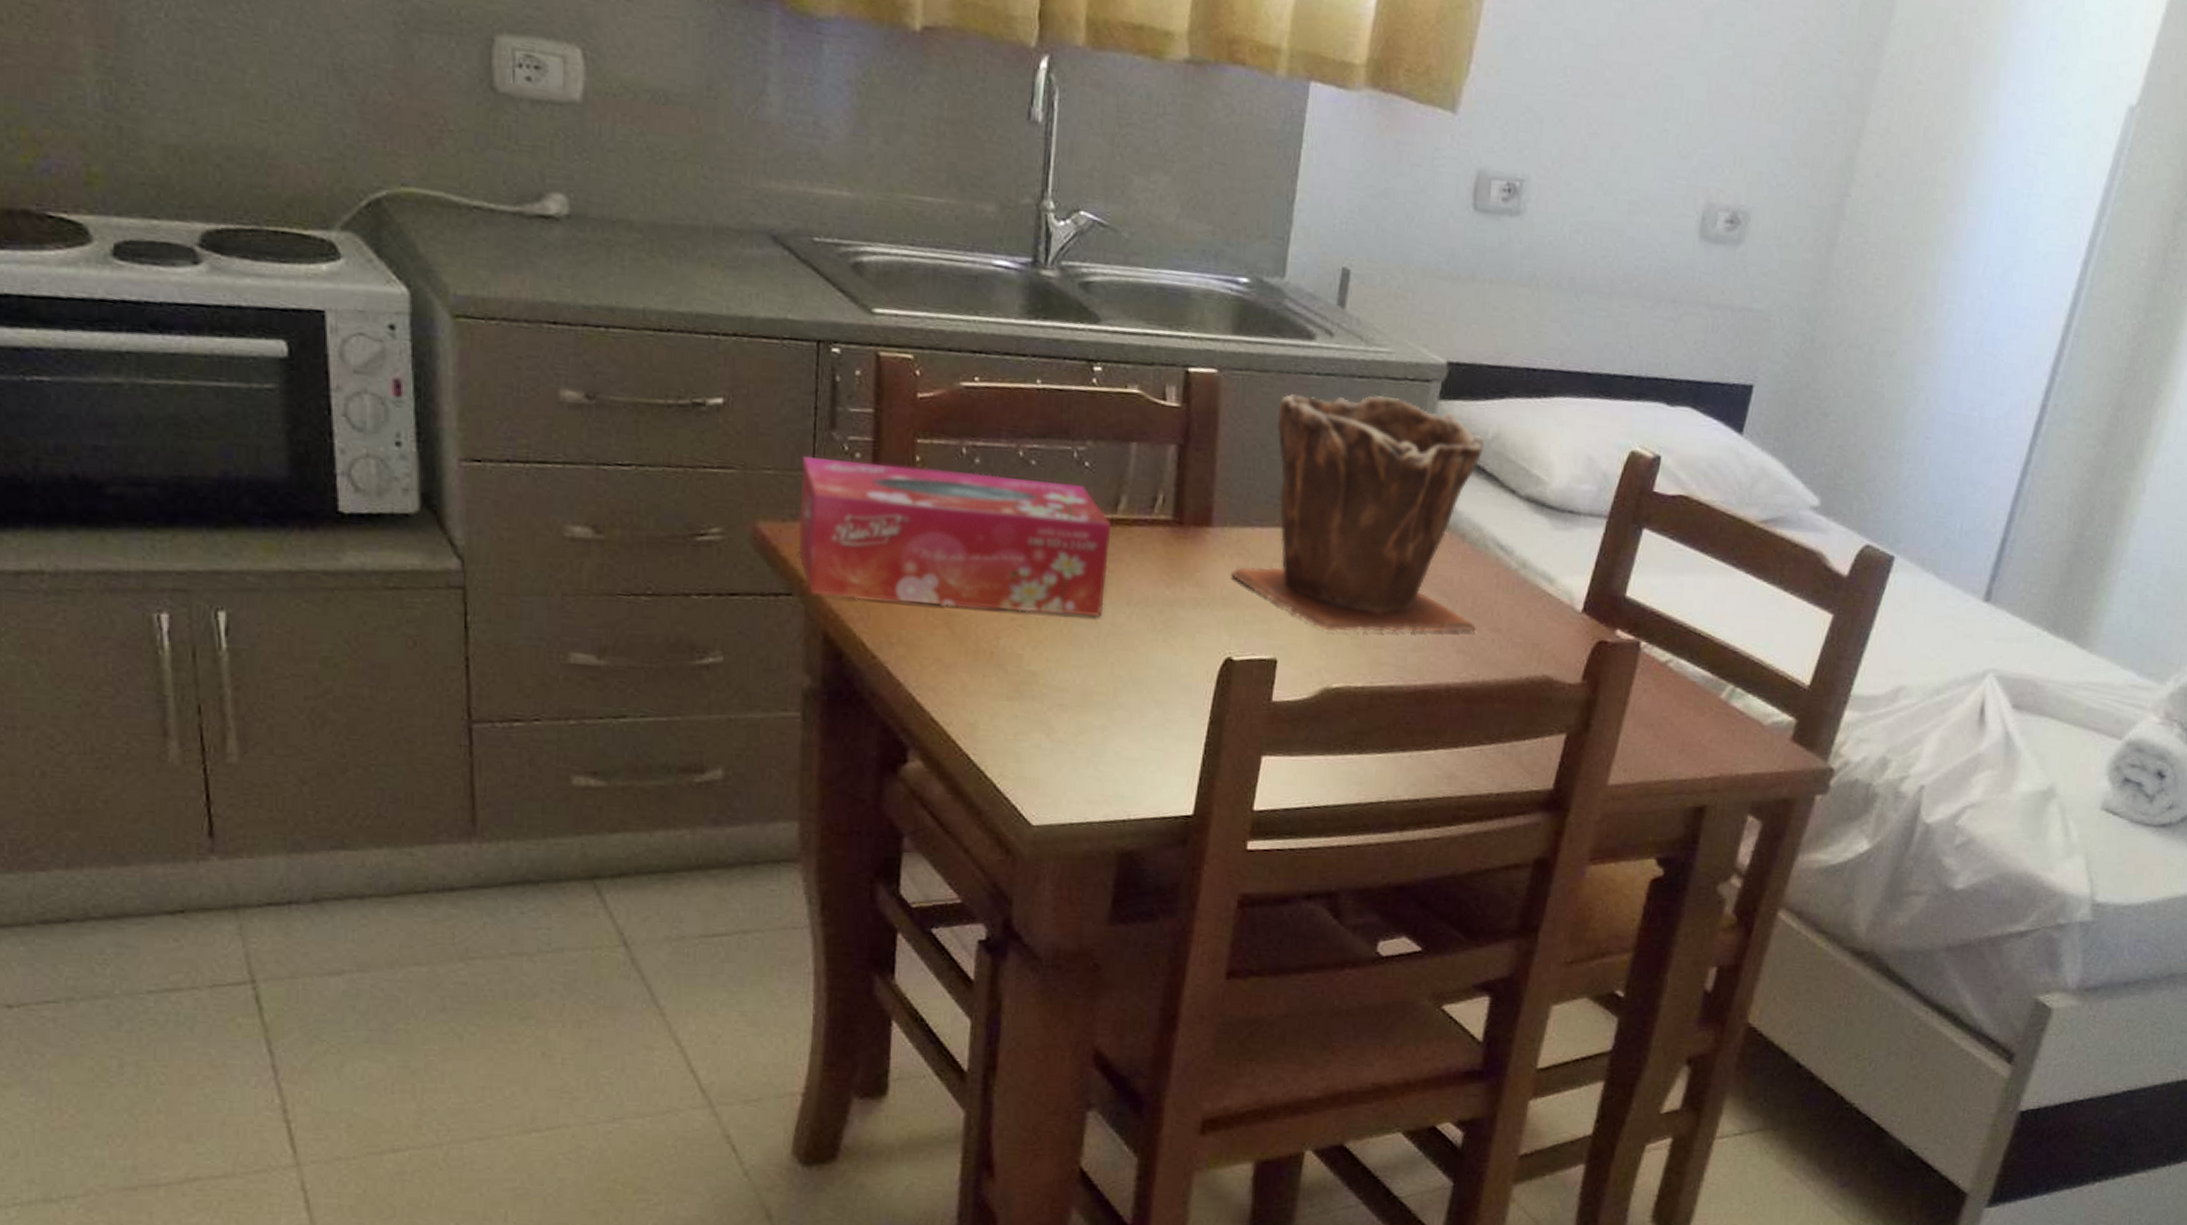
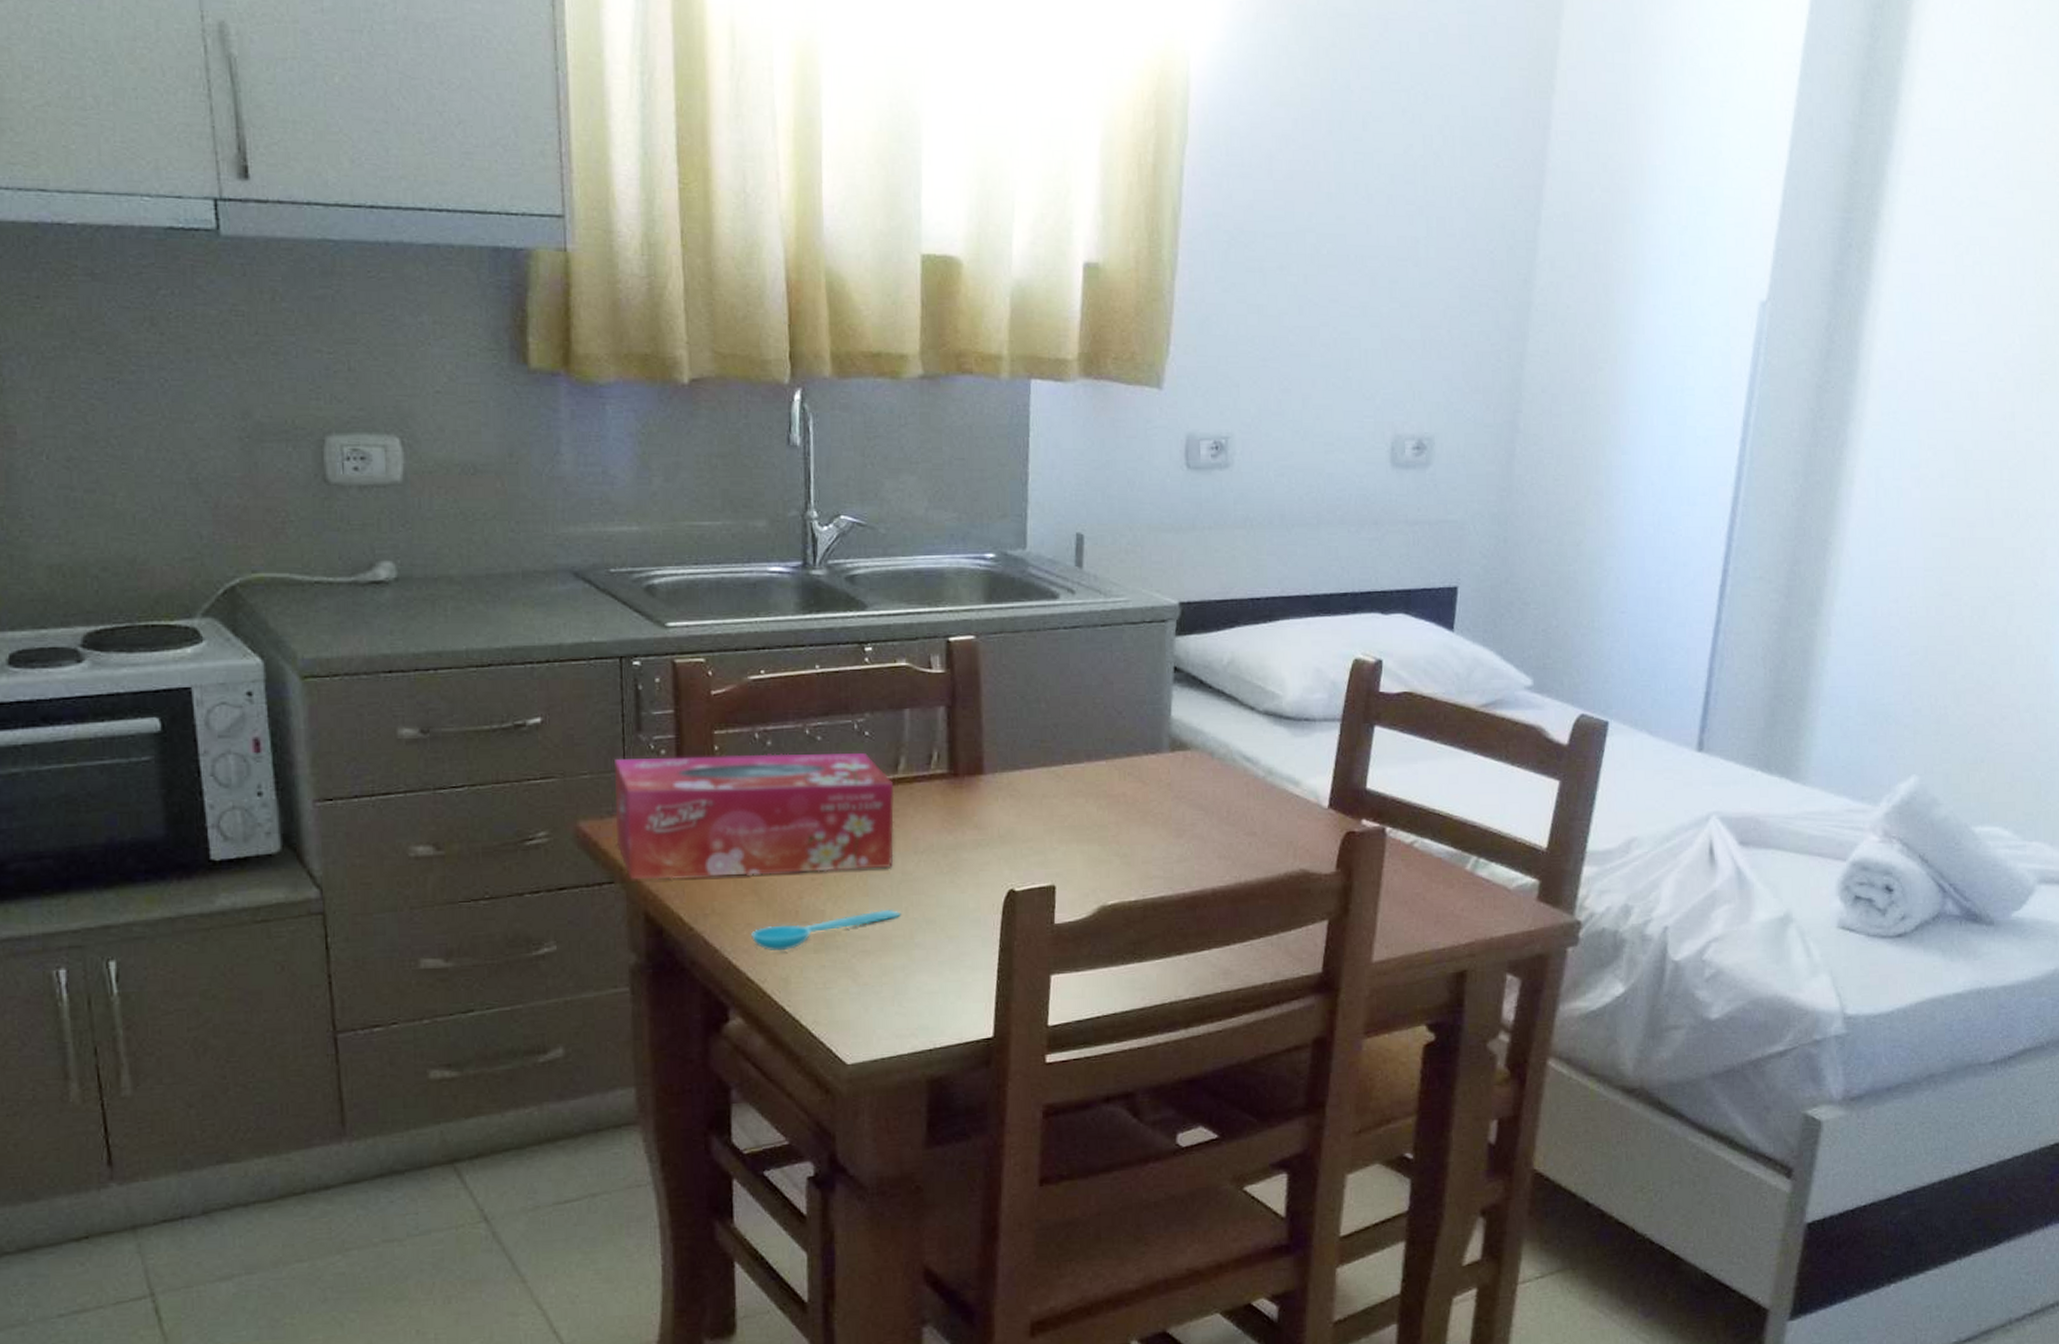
spoon: none [940,662,1106,694] -> present [751,910,901,951]
plant pot: present [1231,394,1484,632] -> none [1006,639,1234,854]

